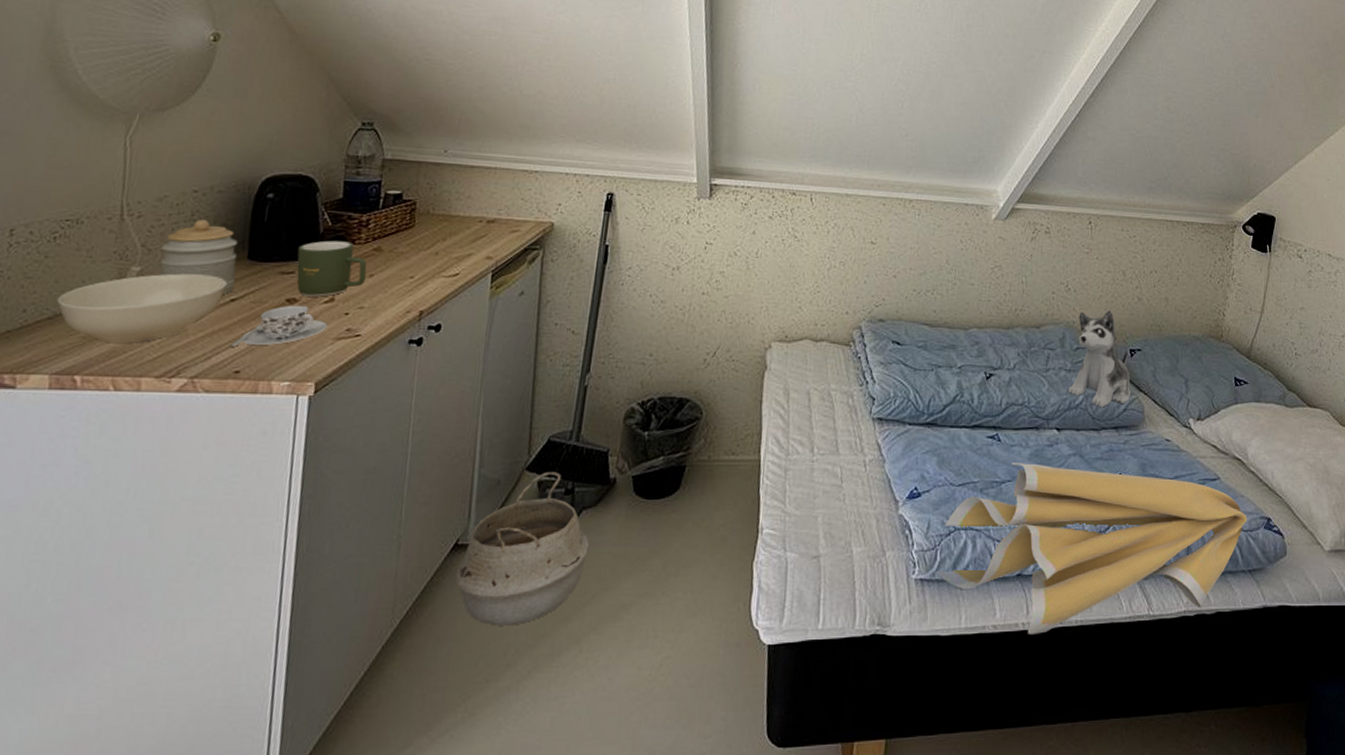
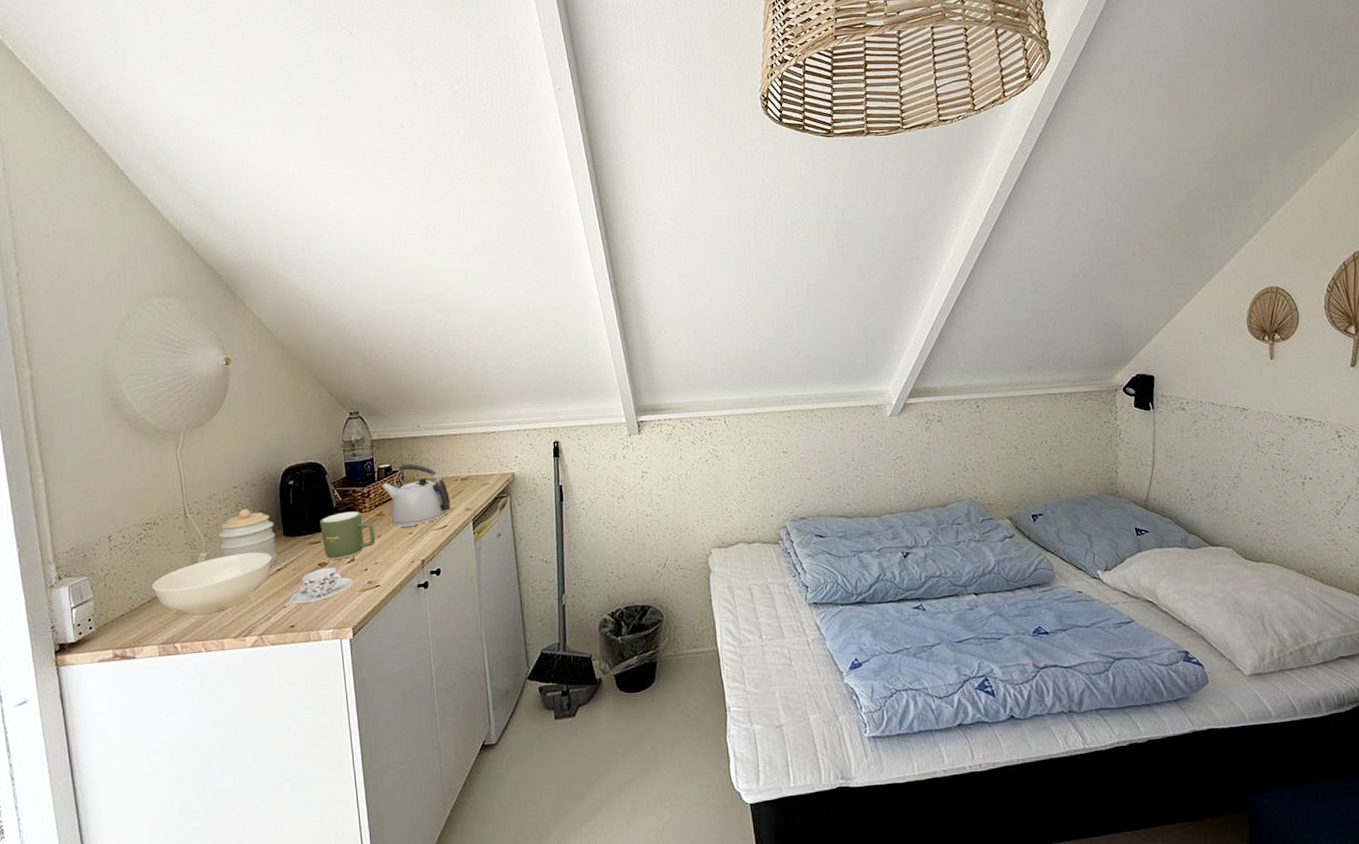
kettle: none [385,193,469,270] -> present [381,463,451,528]
woven basket: present [454,471,590,626] -> none [486,678,590,808]
towel: present [933,463,1248,634] -> none [882,626,1166,775]
plush toy: present [1067,310,1130,408] -> none [979,483,1039,571]

